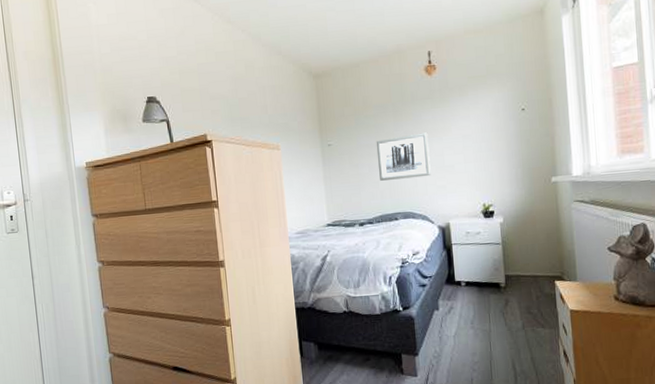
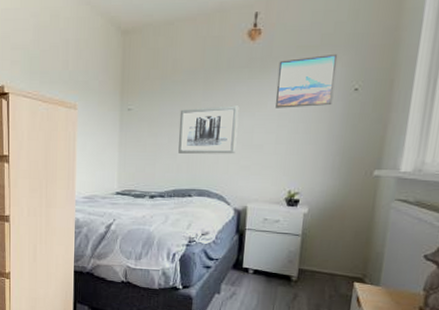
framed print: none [455,81,506,132] -> present [276,53,338,108]

